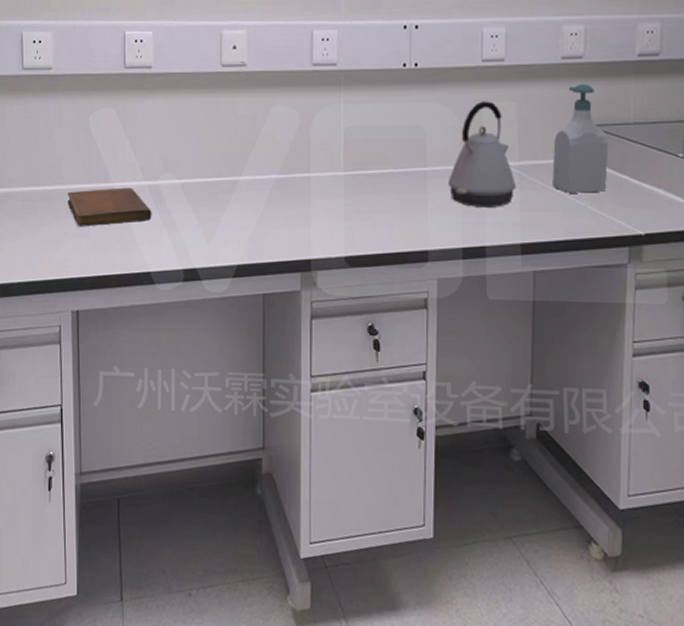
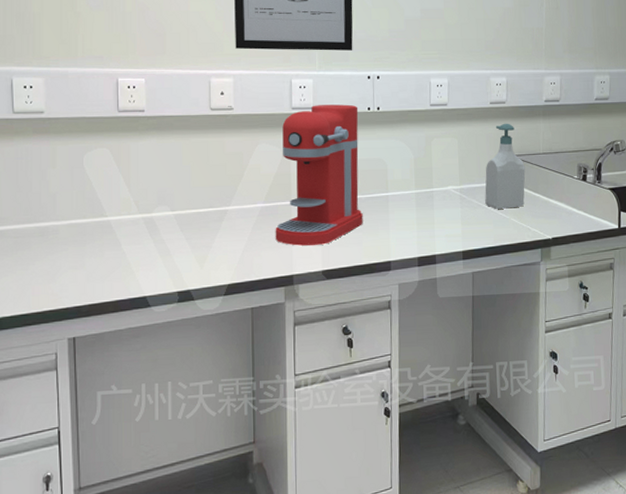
notebook: present [67,187,152,227] -> none [62,220,147,260]
coffee maker: none [291,60,395,226] -> present [275,104,363,246]
kettle: present [448,101,516,207] -> none [406,137,458,224]

